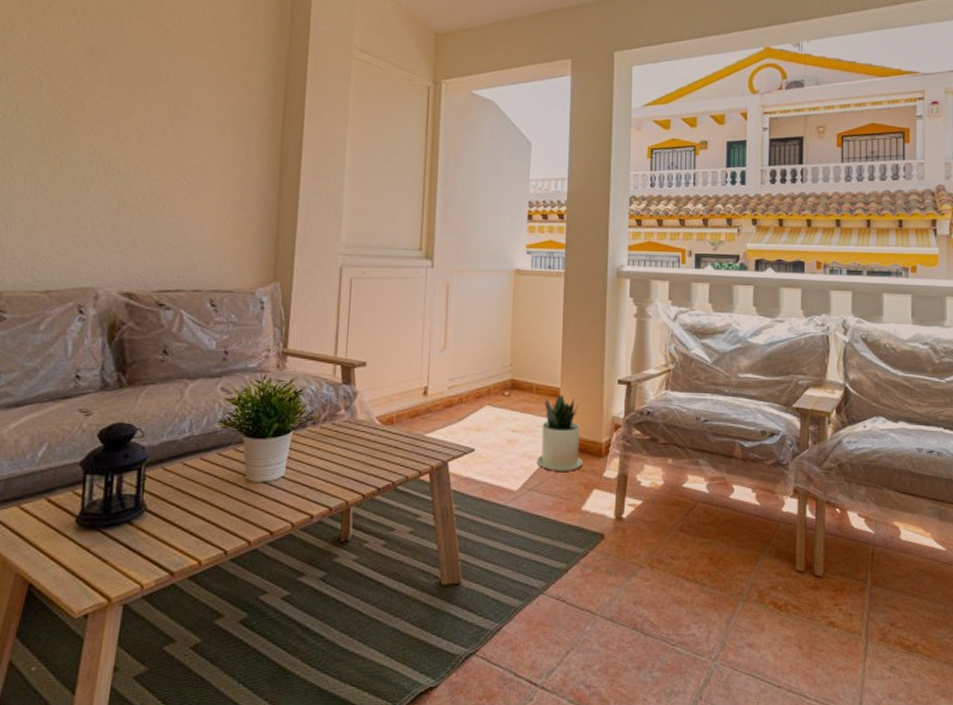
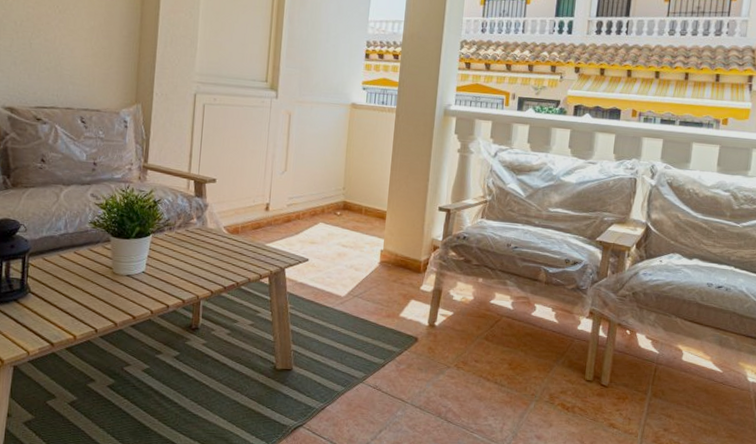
planter: present [537,393,583,471] -> none [362,215,403,283]

